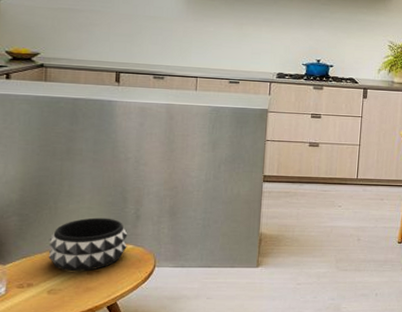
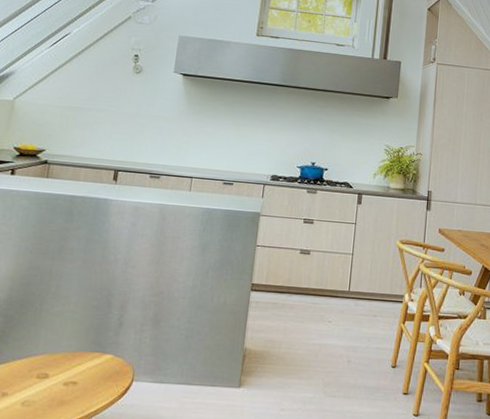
decorative bowl: present [48,217,128,272] -> none [27,322,109,382]

